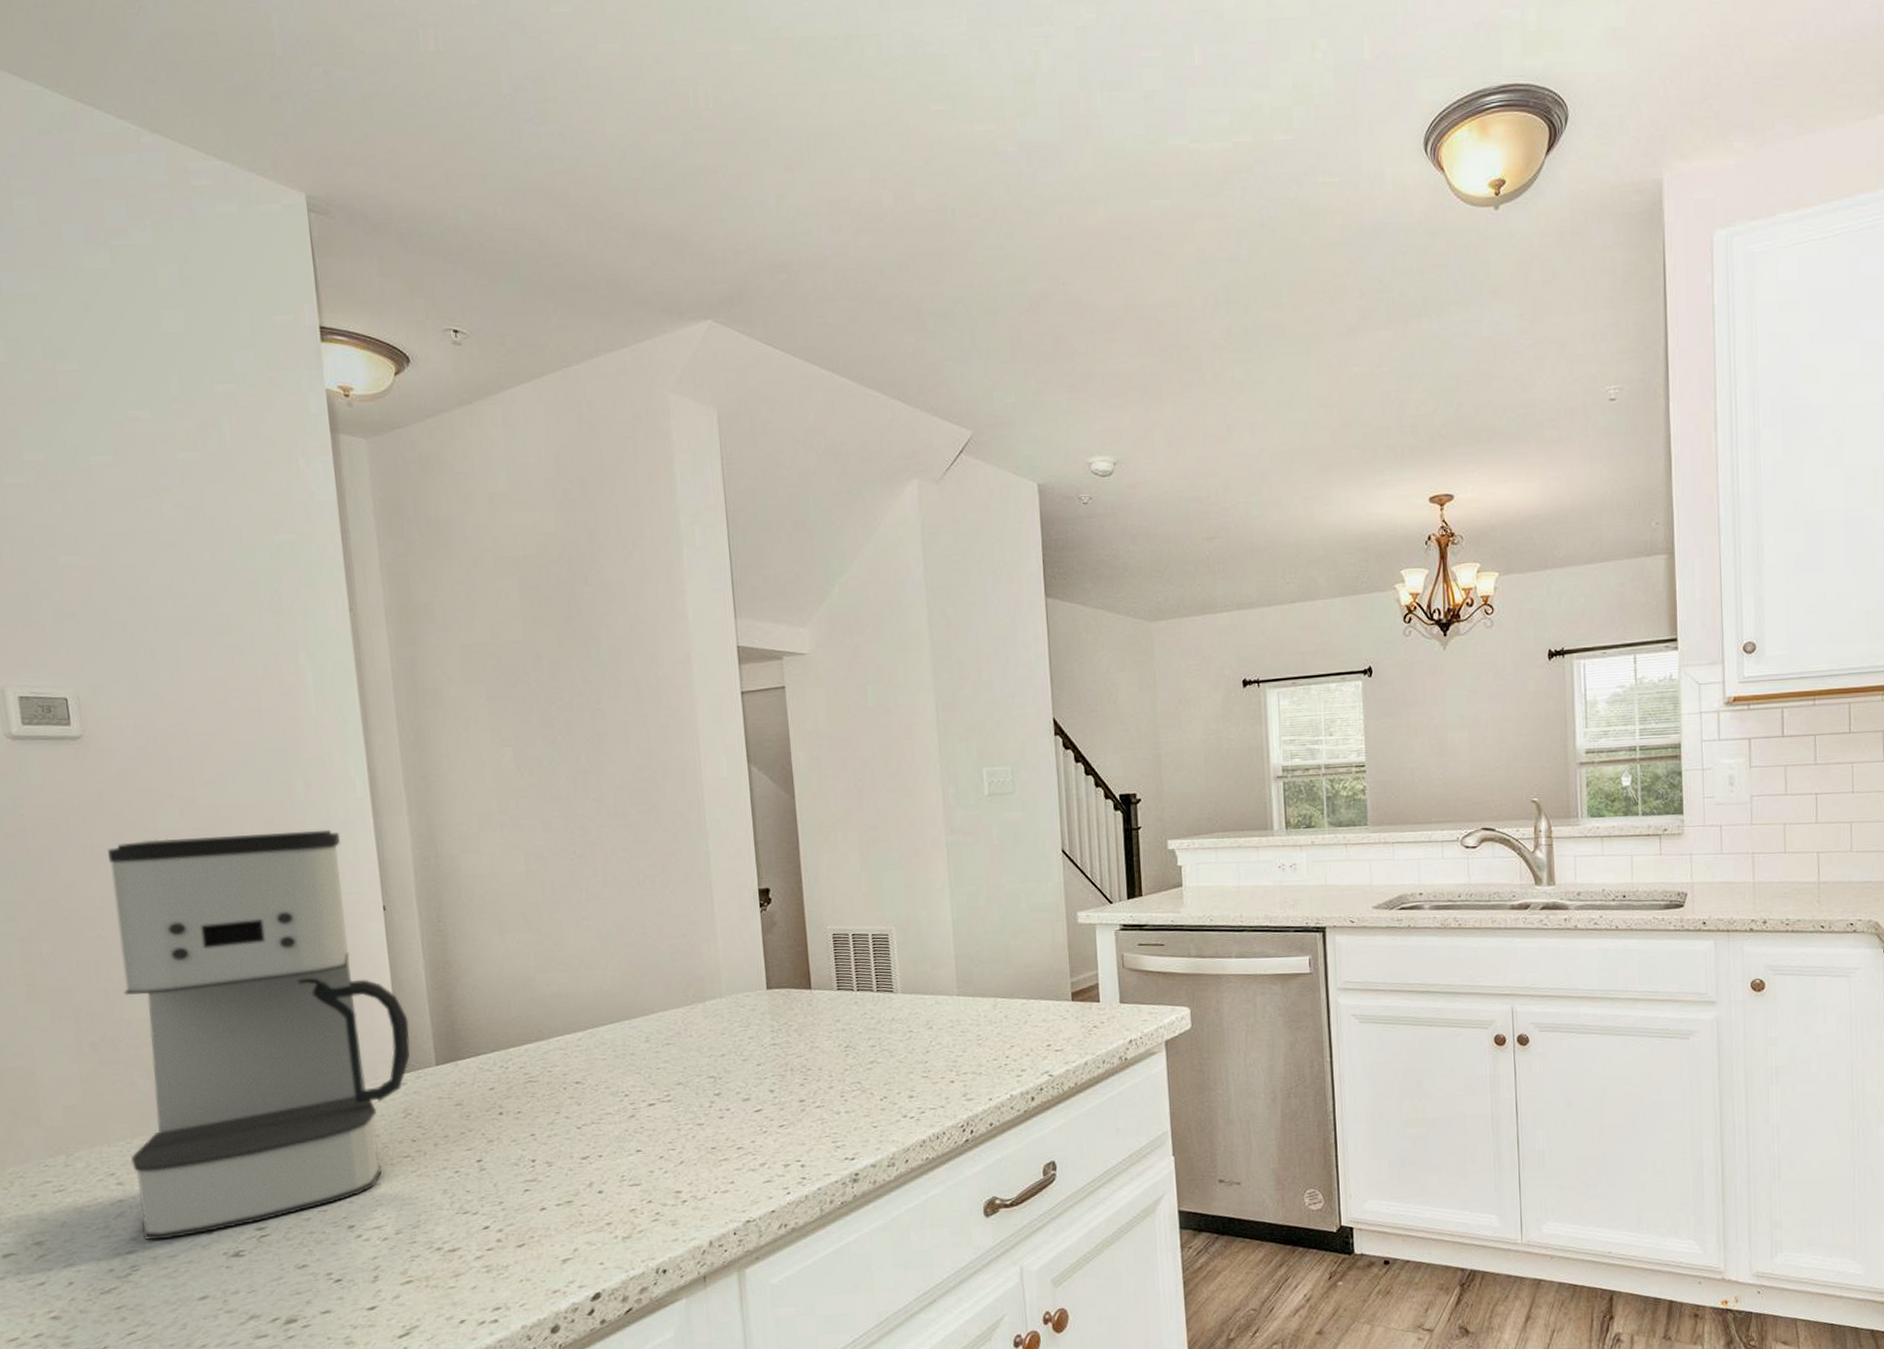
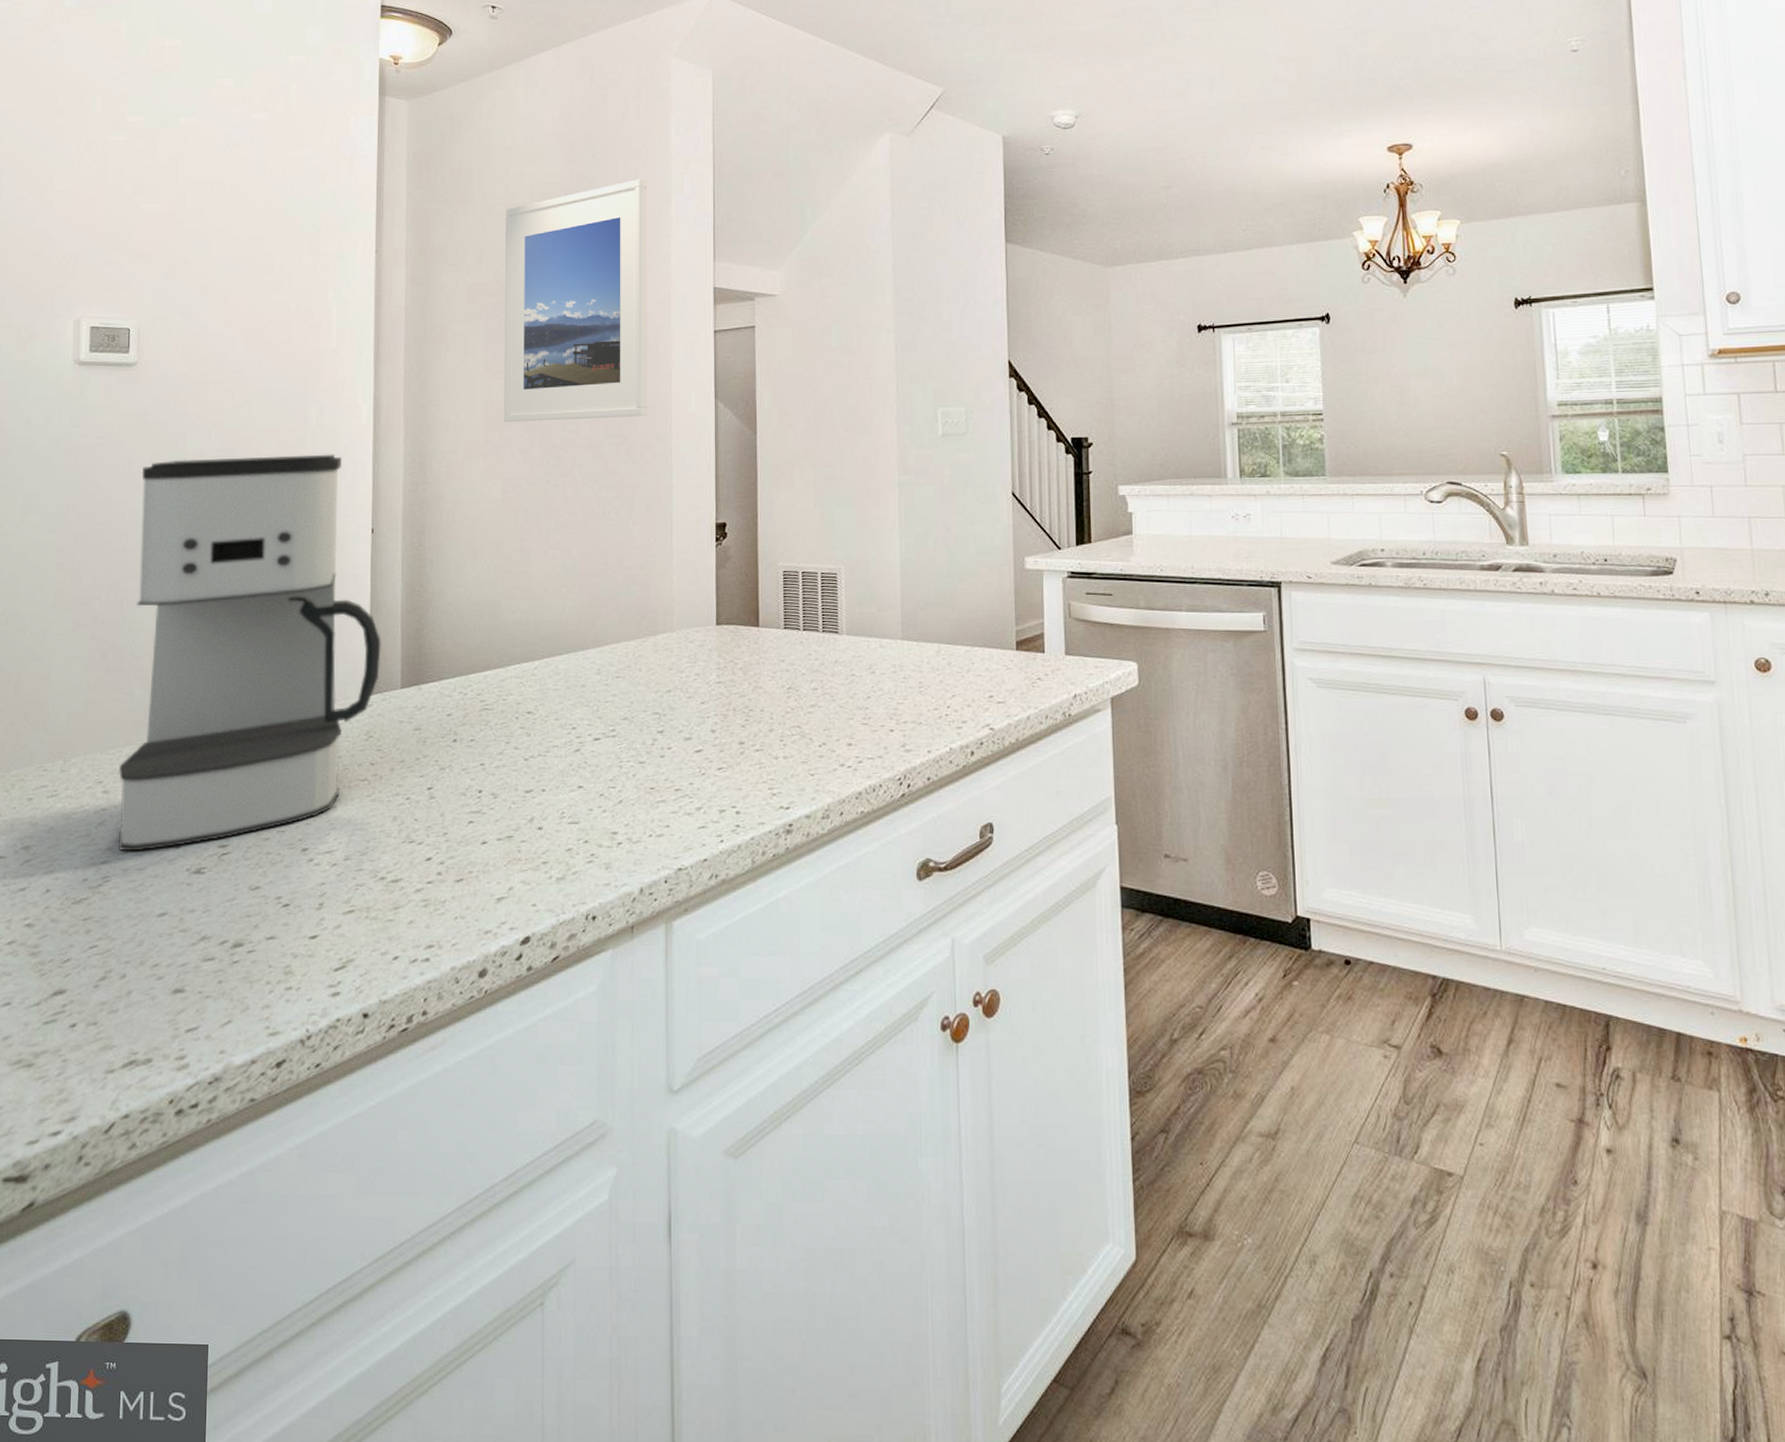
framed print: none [496,529,675,792] -> present [504,179,647,423]

